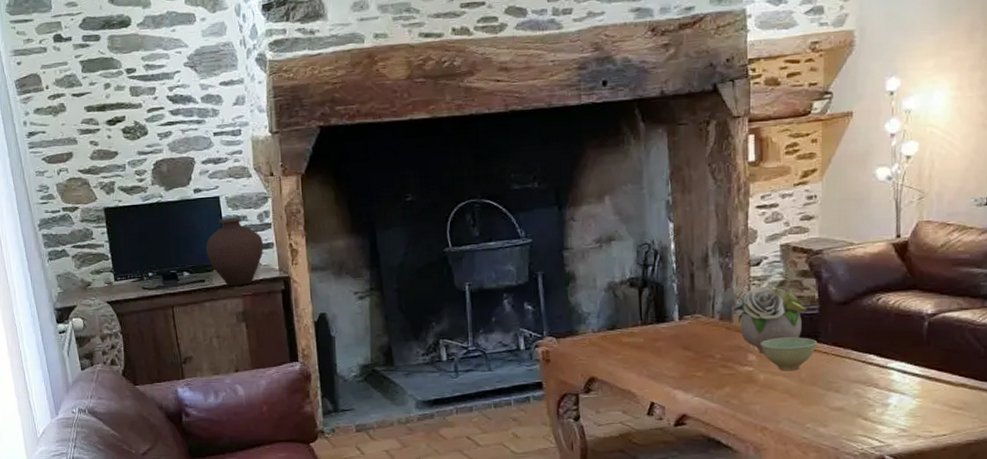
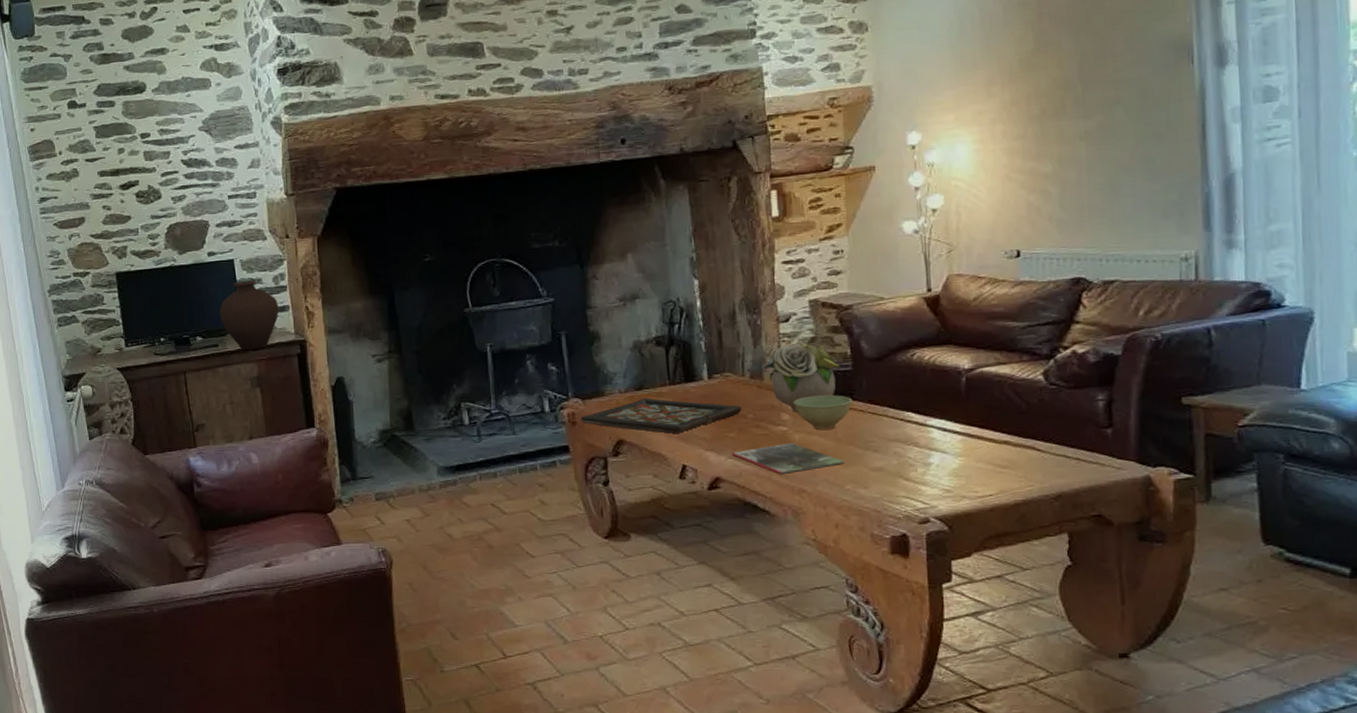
decorative tray: none [555,337,710,372] -> present [581,397,741,434]
magazine: none [699,382,807,413] -> present [732,442,845,475]

